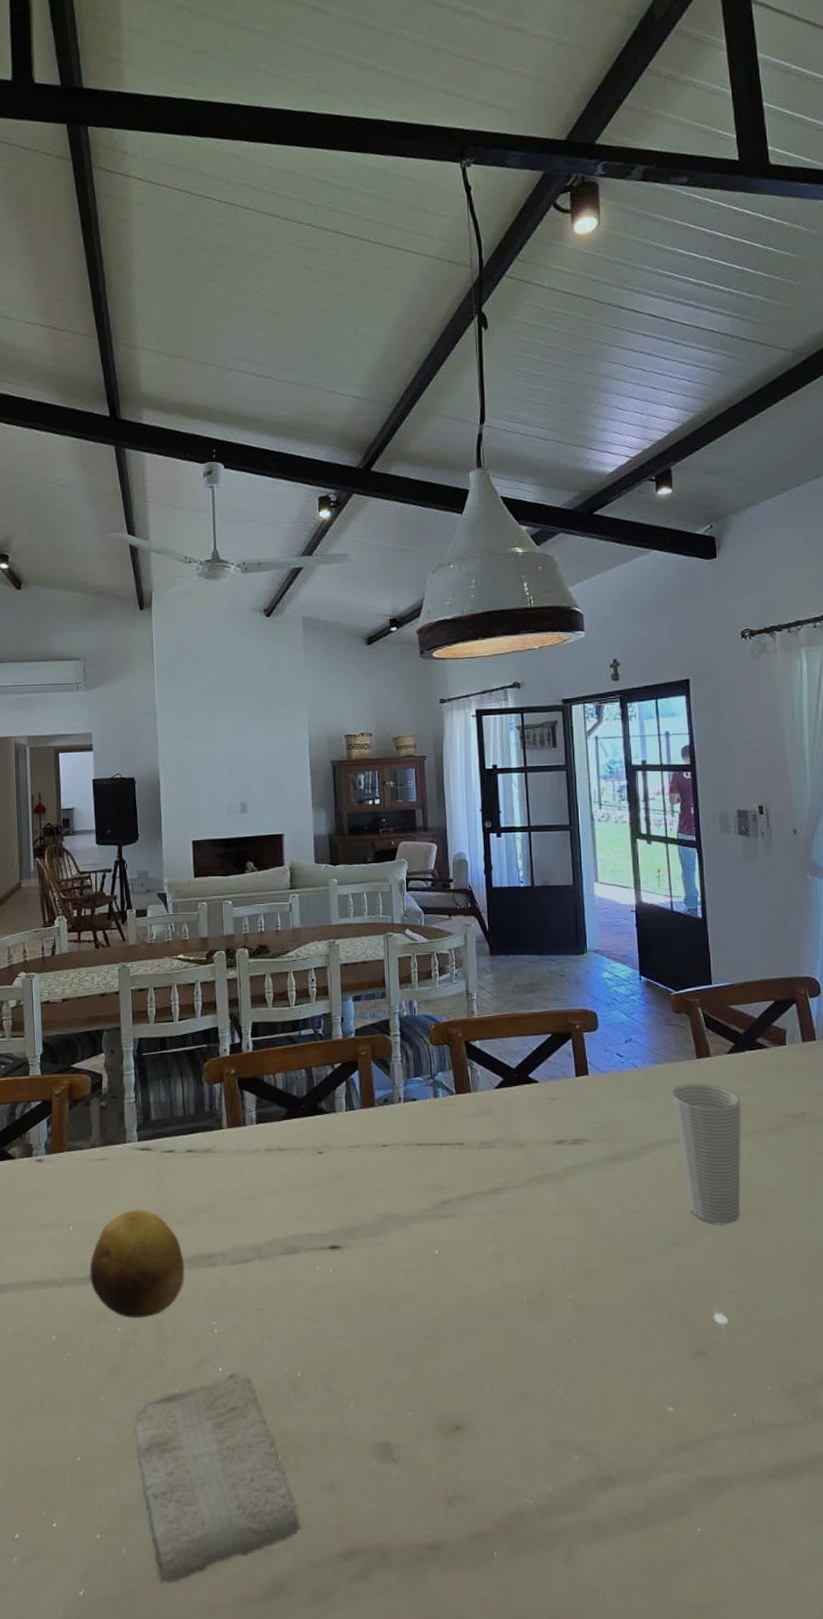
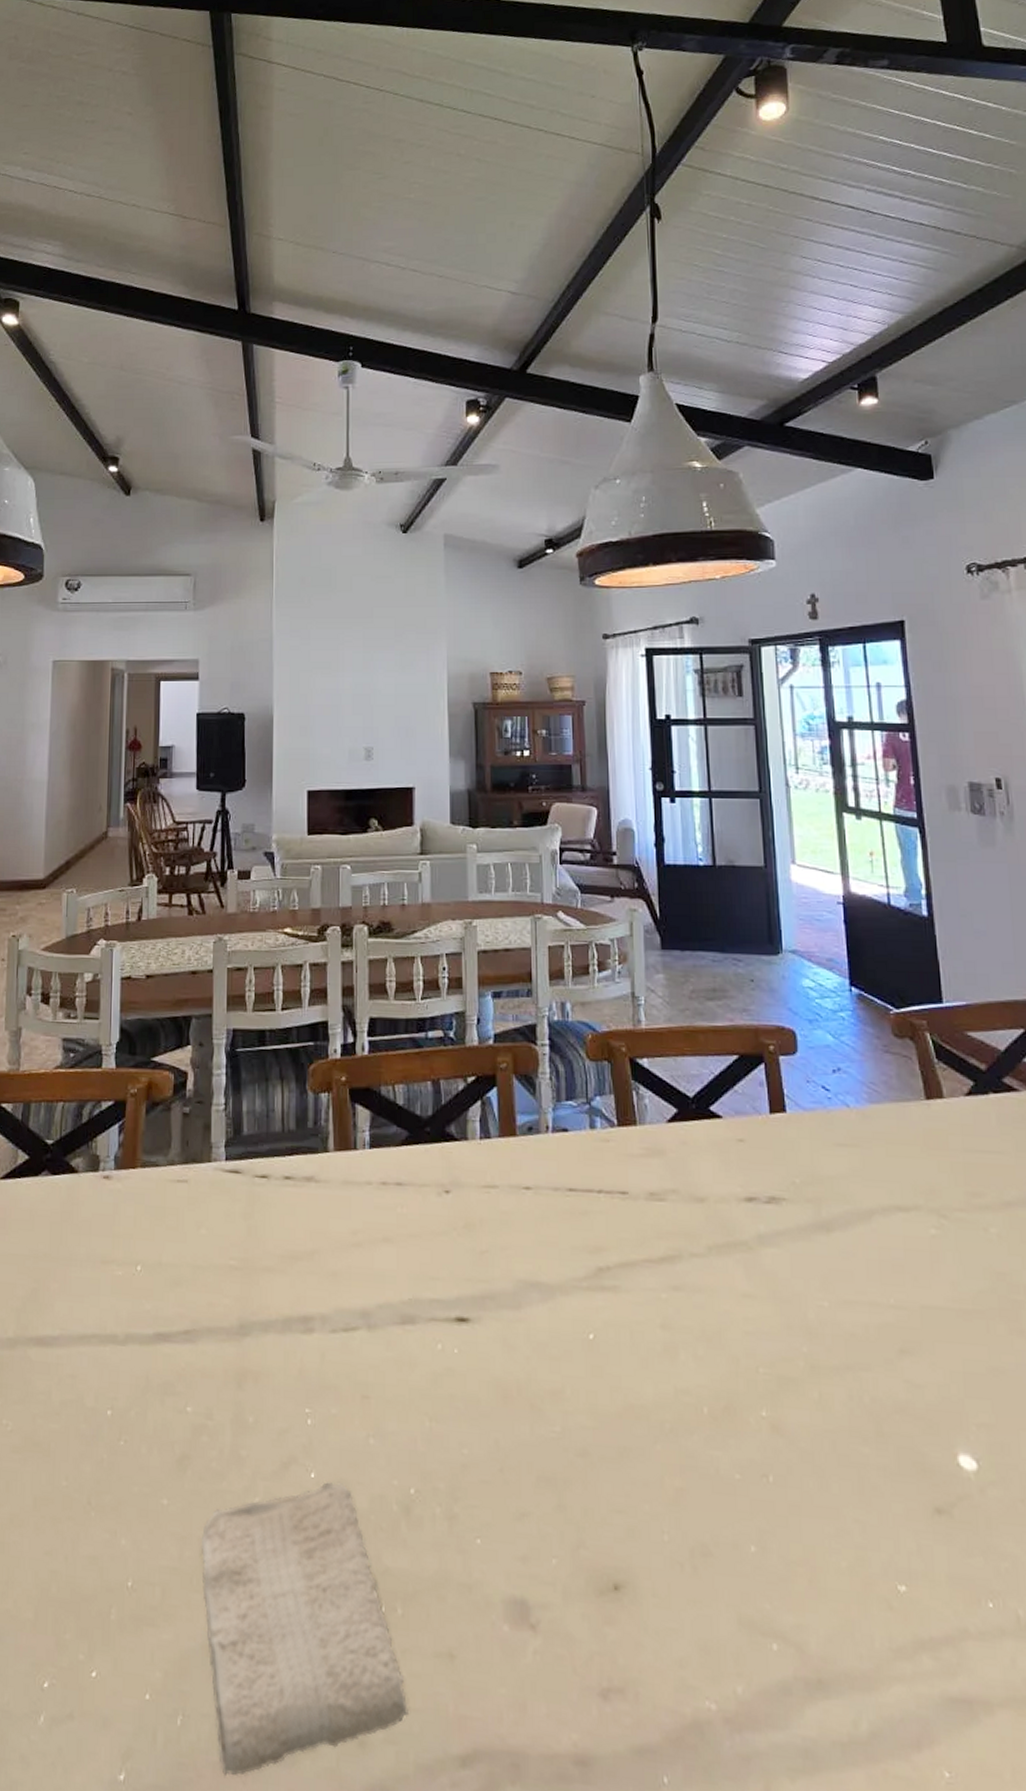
fruit: present [89,1209,185,1318] -> none [158,1249,274,1396]
cup: present [671,1083,742,1224] -> none [893,1132,989,1329]

